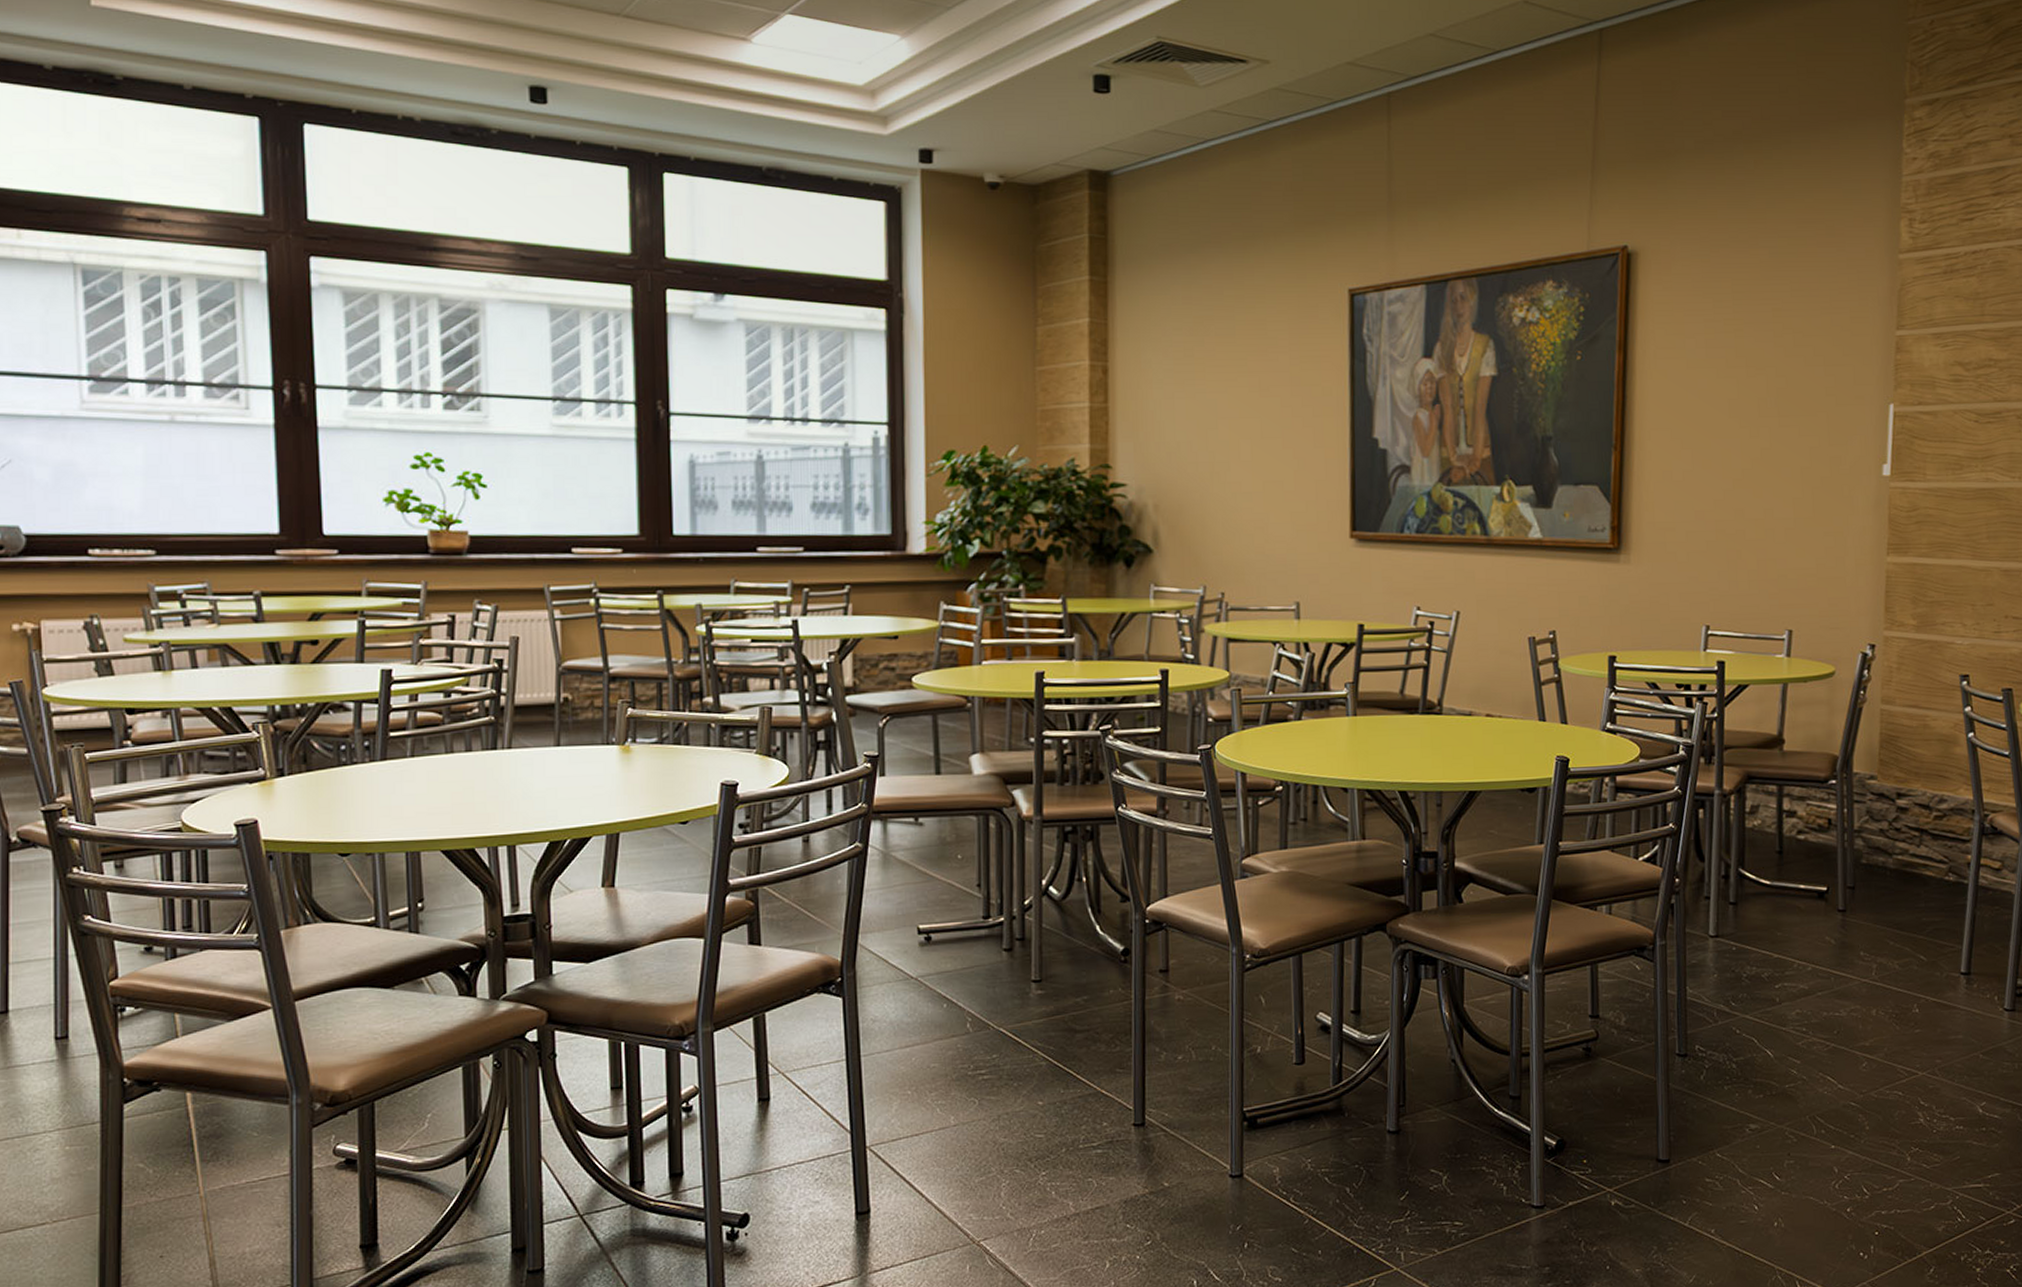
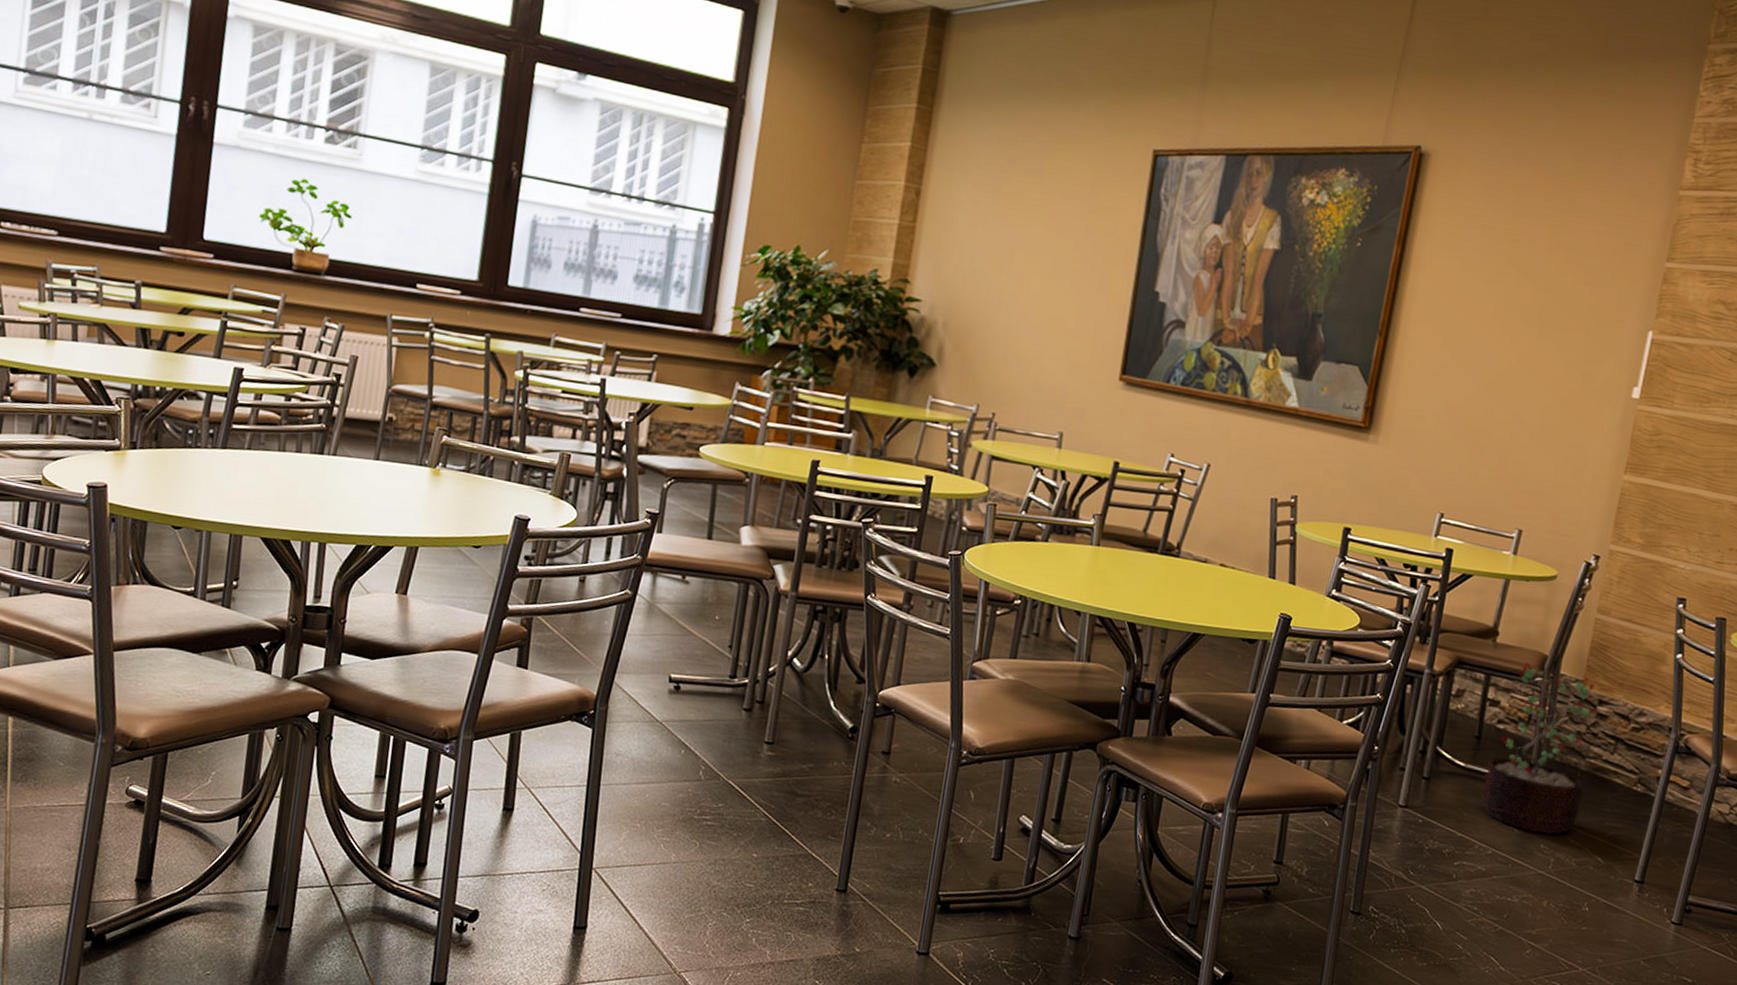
decorative plant: none [1791,766,1897,941] -> present [1481,662,1597,835]

